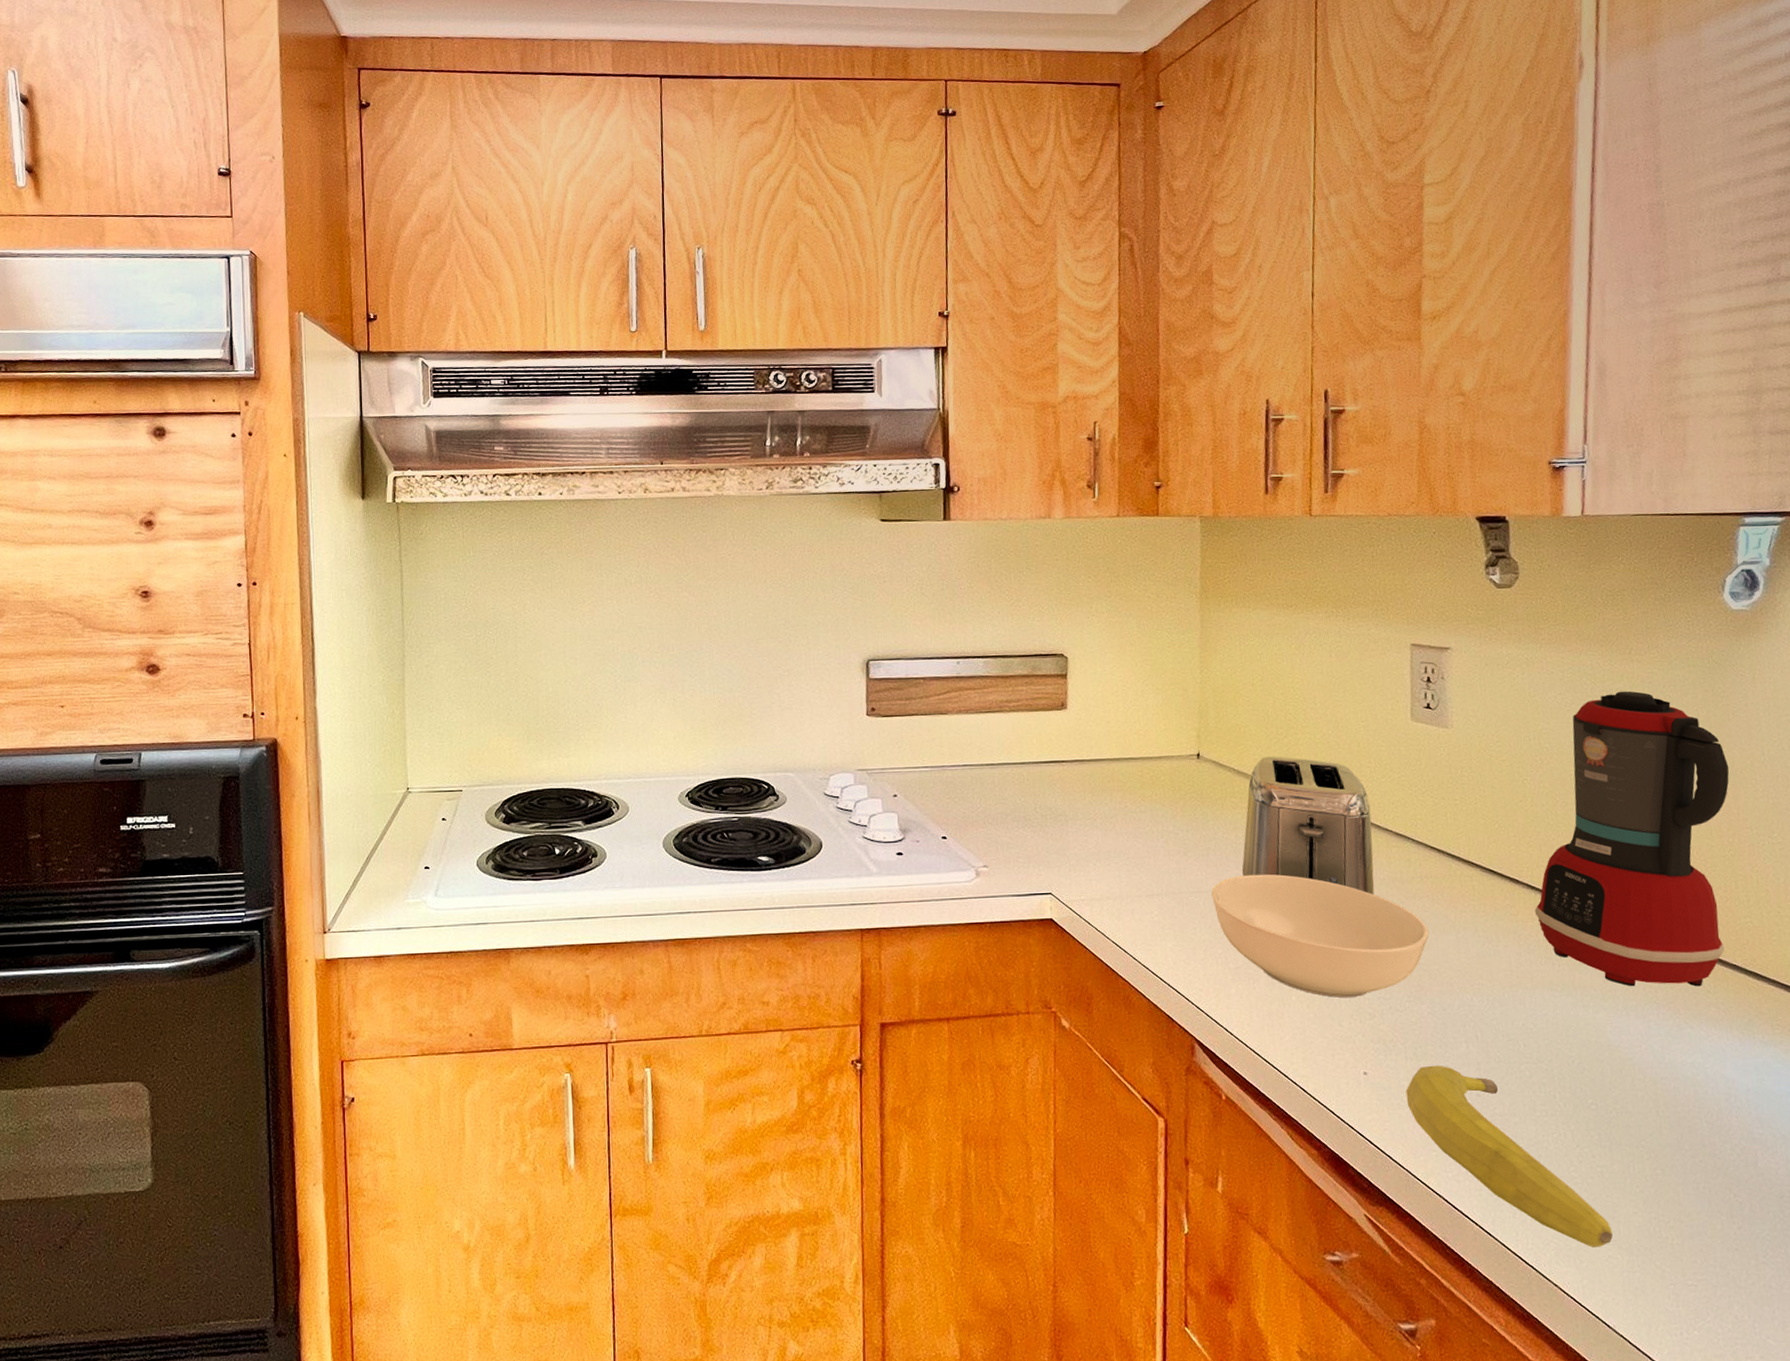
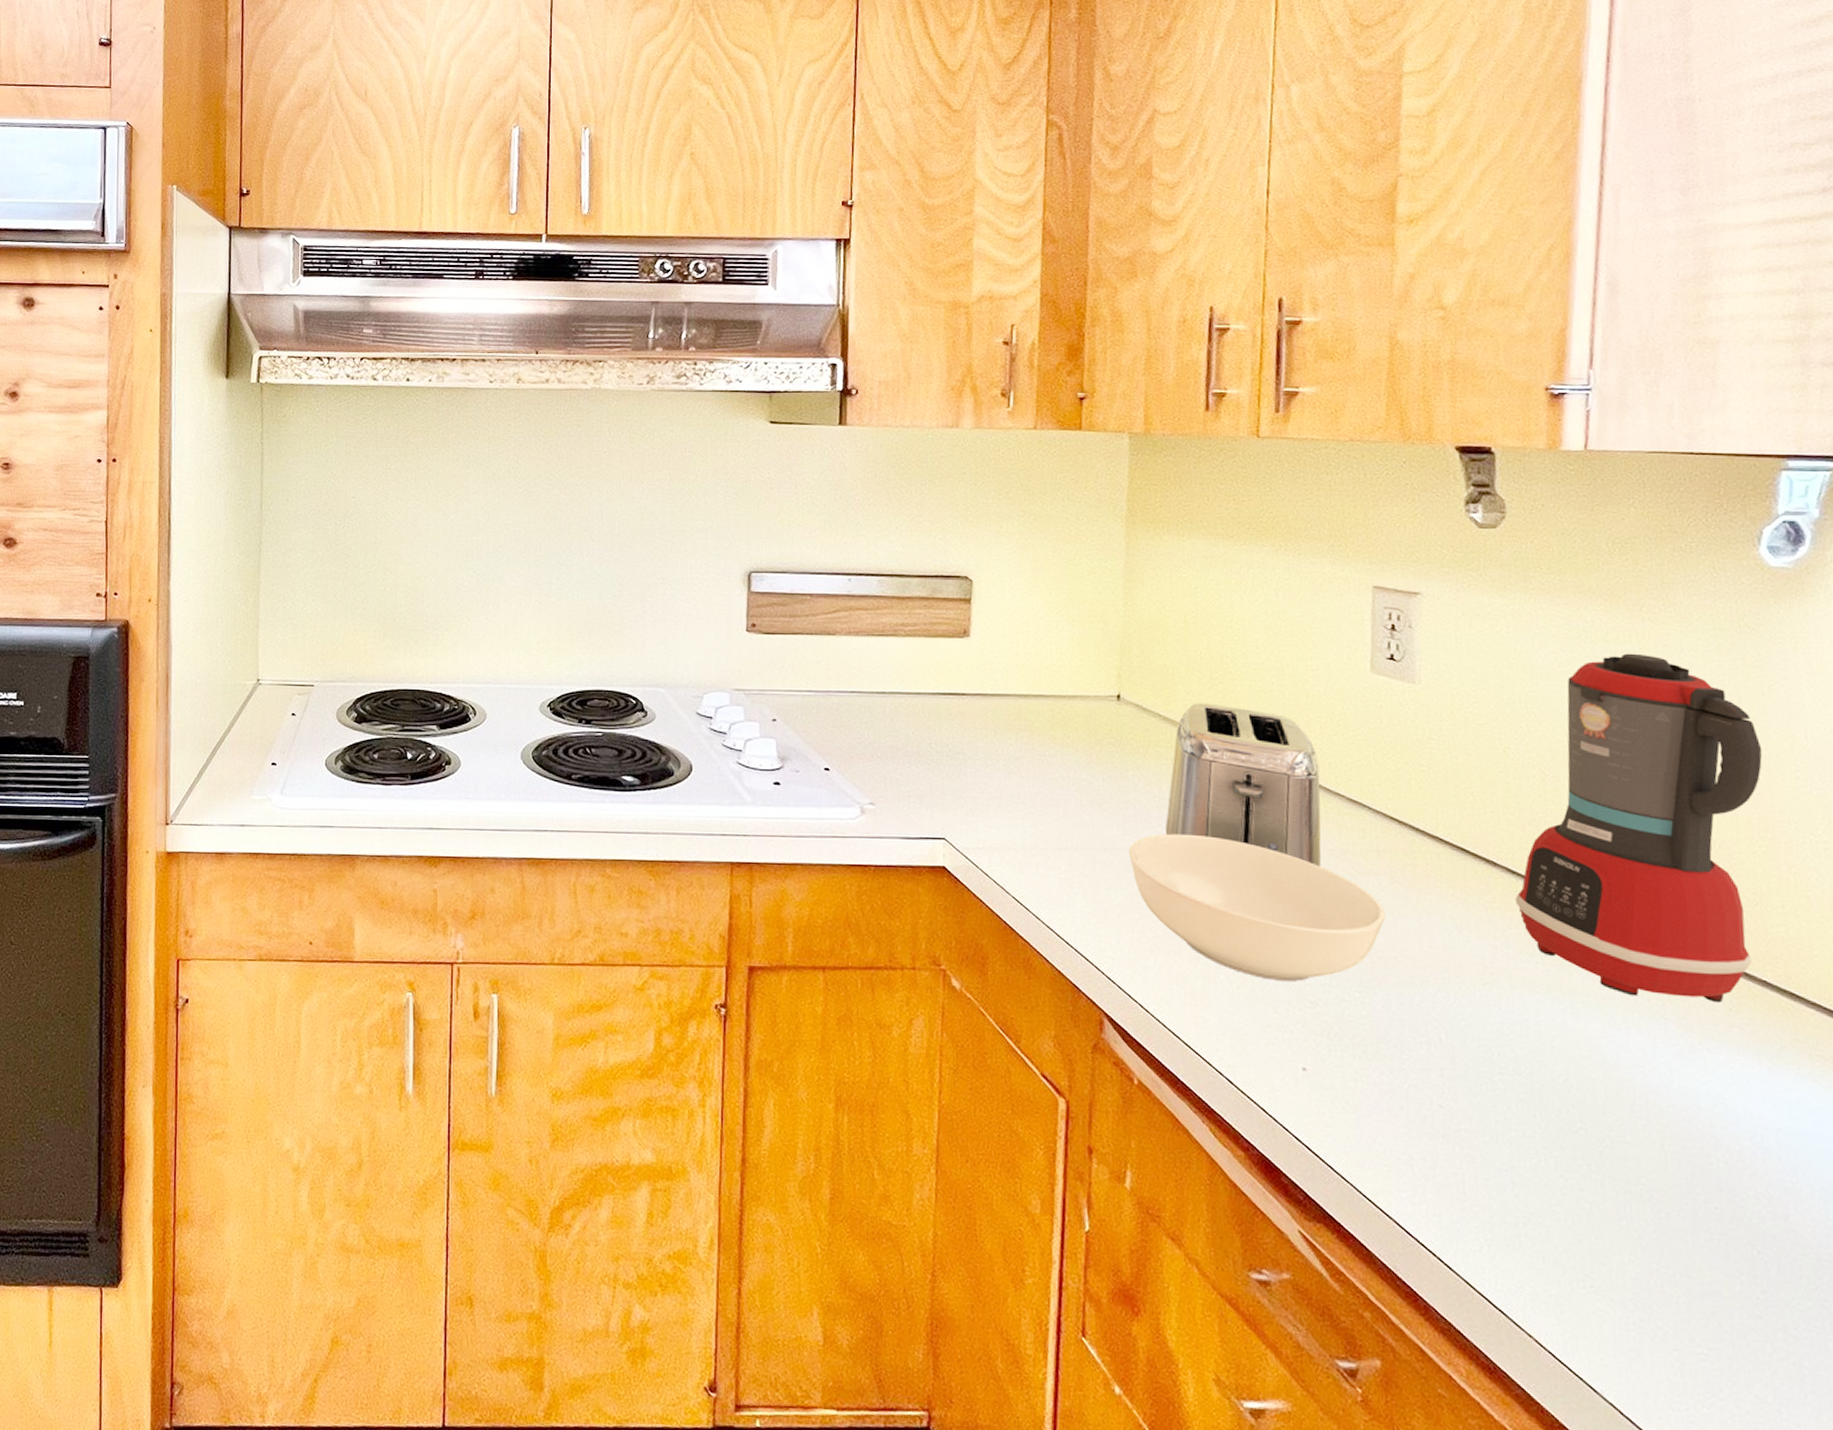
fruit: present [1405,1065,1613,1247] -> none [1352,1066,1602,1297]

